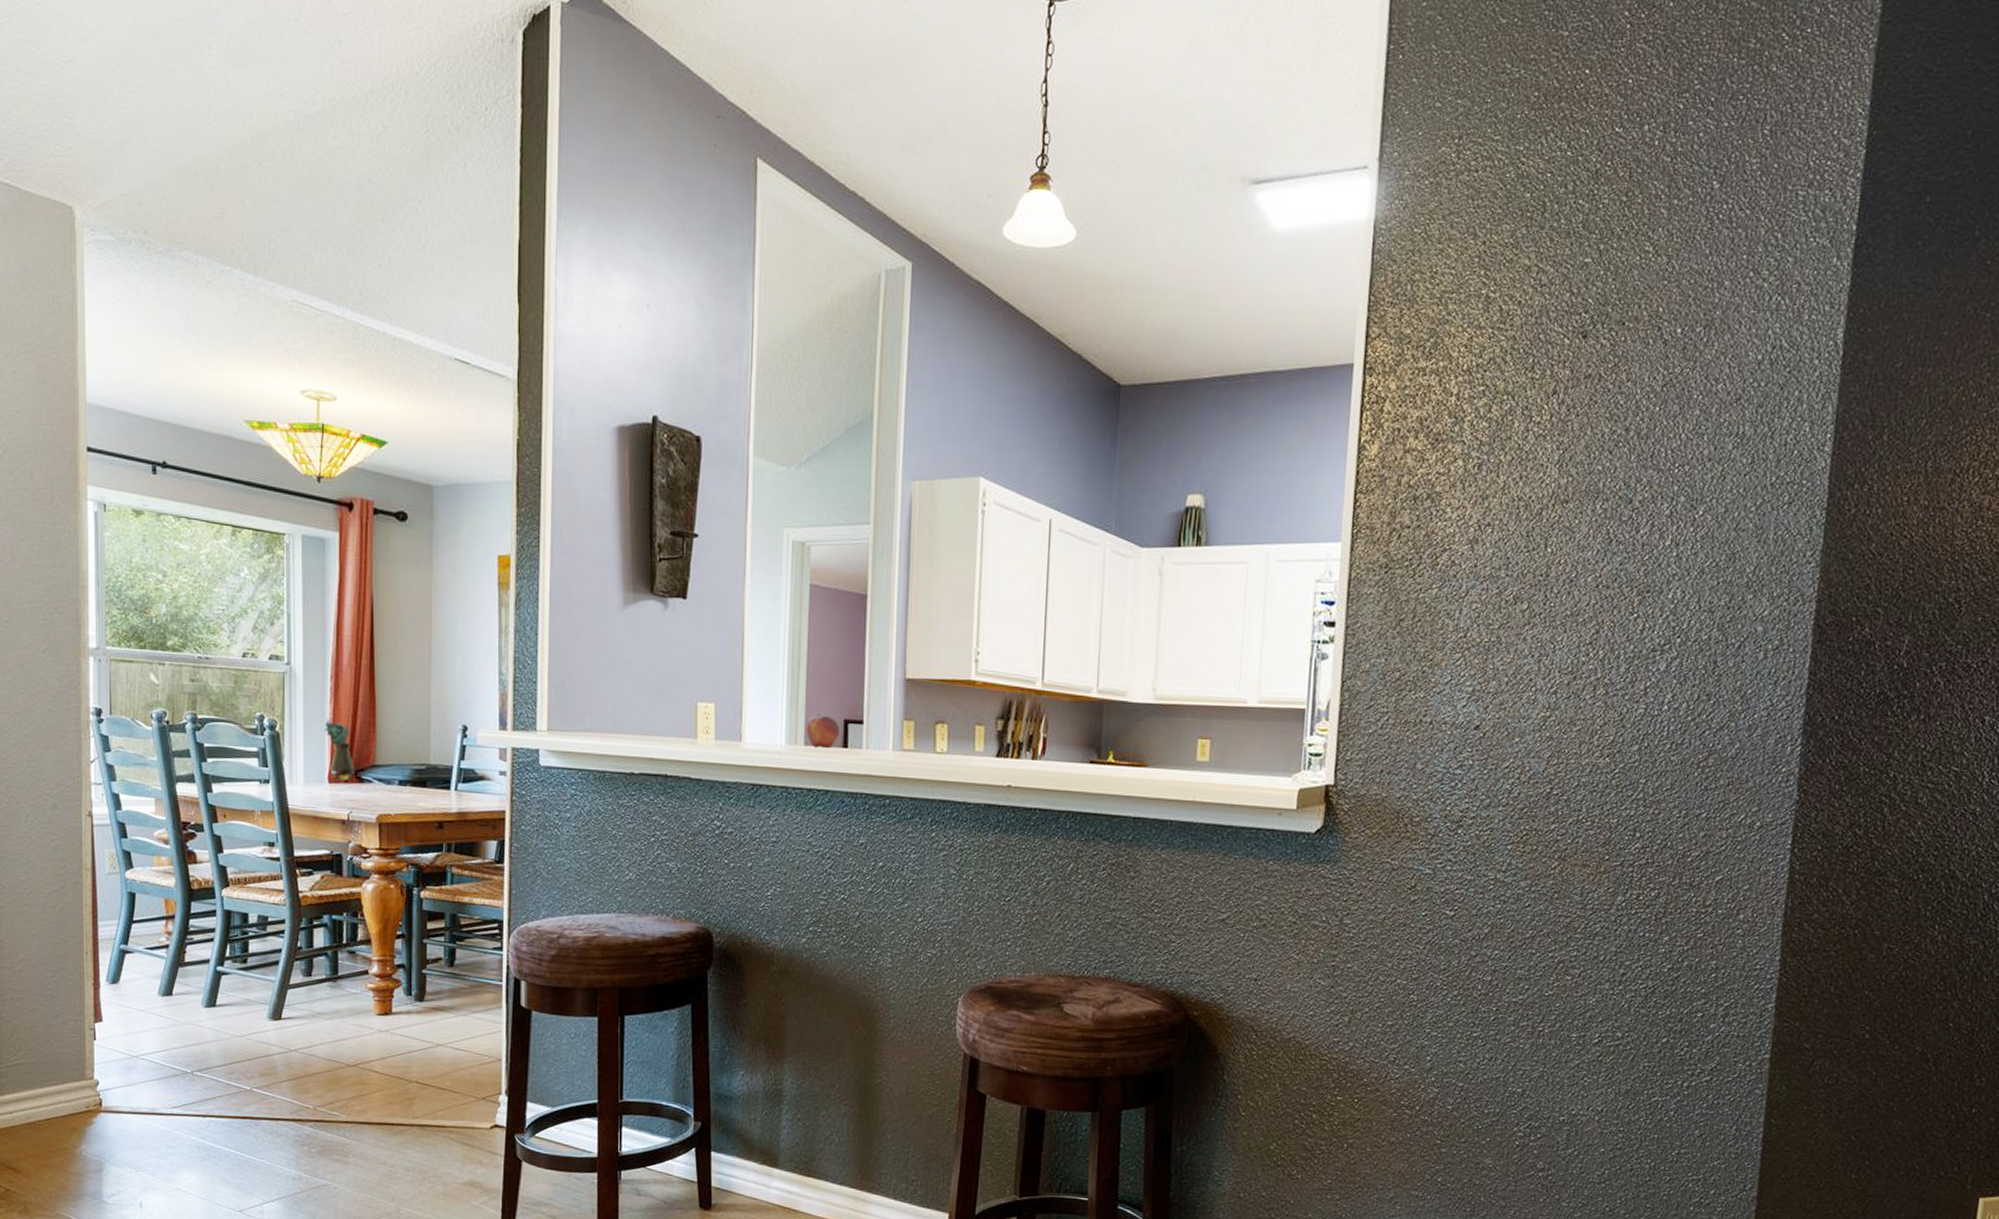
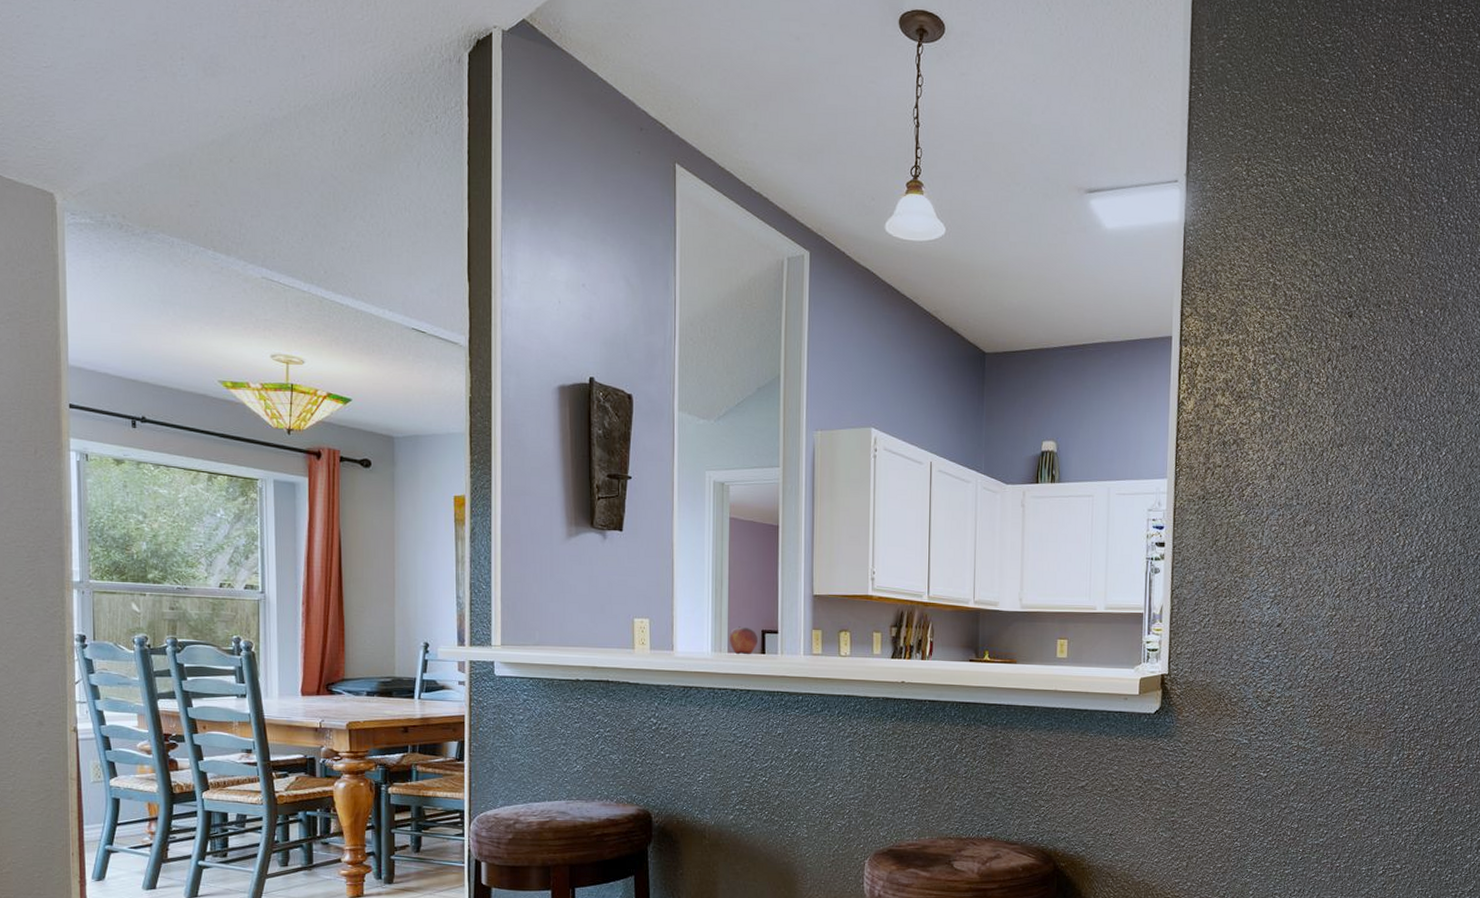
vase: present [324,719,354,780] -> none [297,640,325,693]

